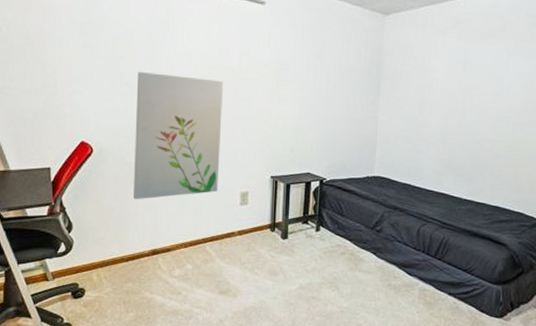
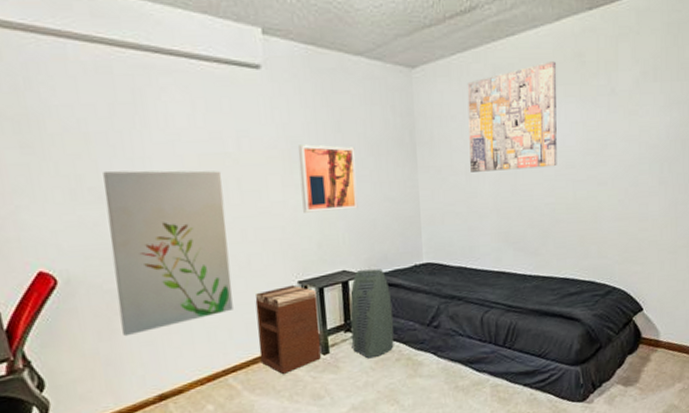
nightstand: none [233,178,284,249] -> present [255,284,321,374]
wall art: none [283,67,331,124] -> present [297,144,358,213]
air purifier: none [307,174,345,249] -> present [349,269,394,359]
wall art: none [424,20,511,109] -> present [467,61,557,172]

